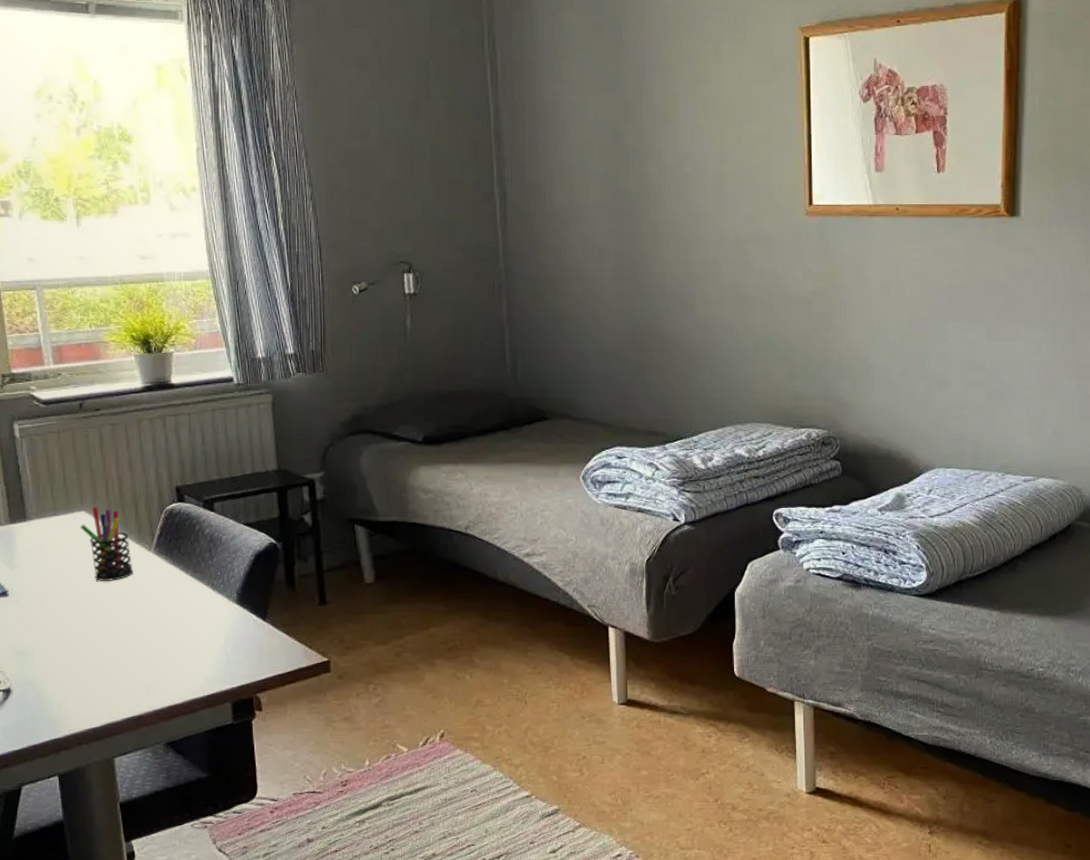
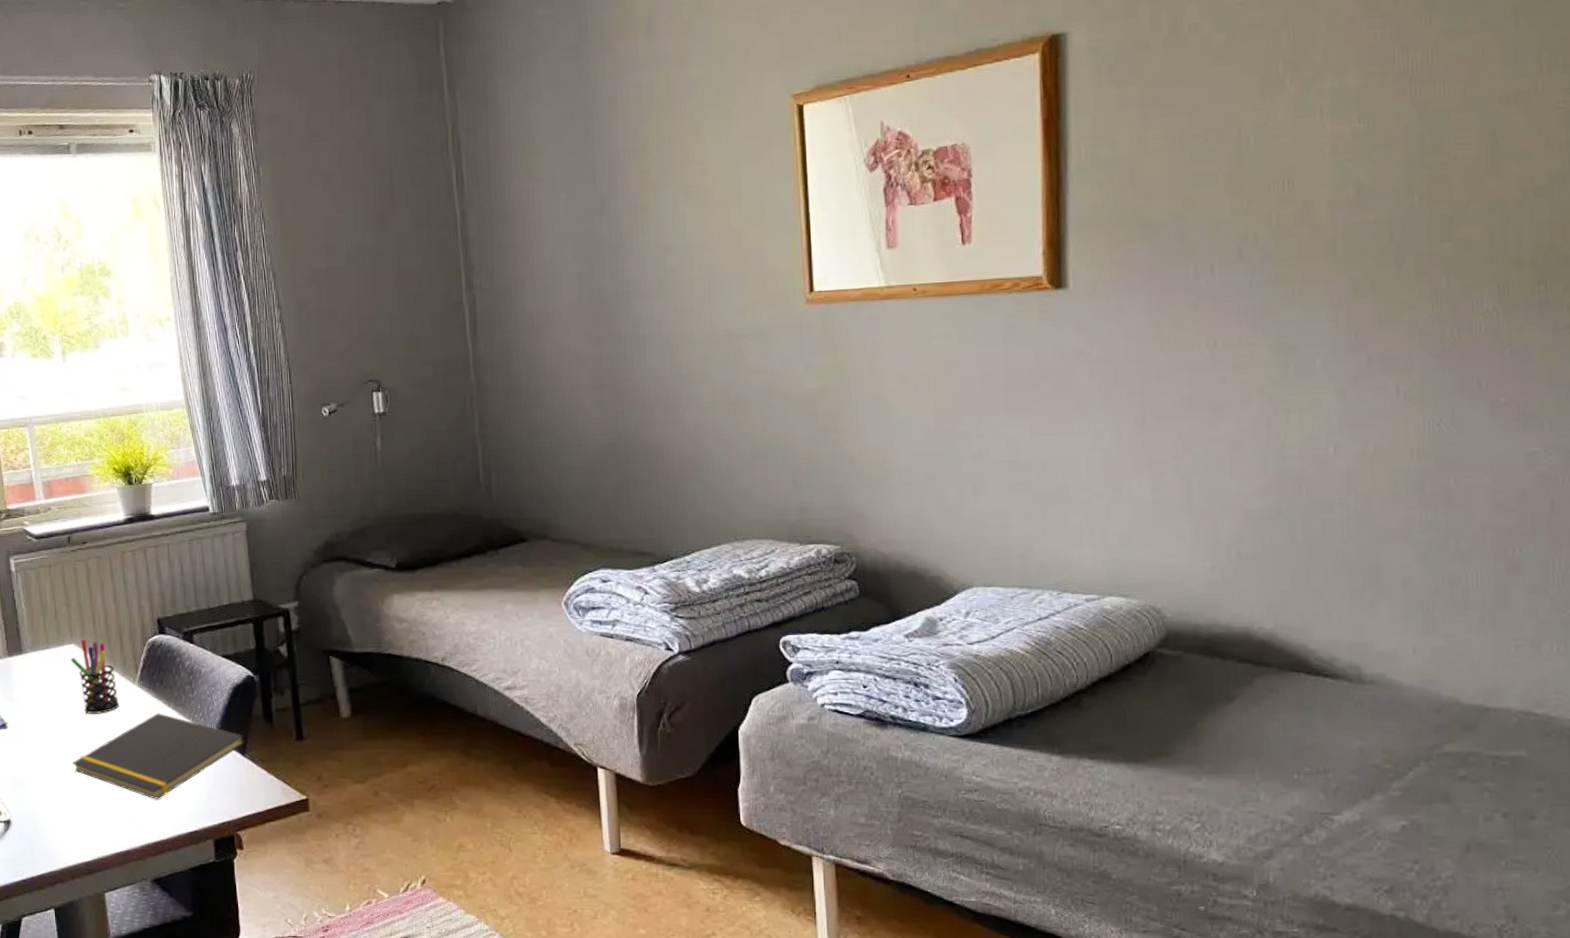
notepad: none [80,580,267,665] -> present [72,713,246,800]

